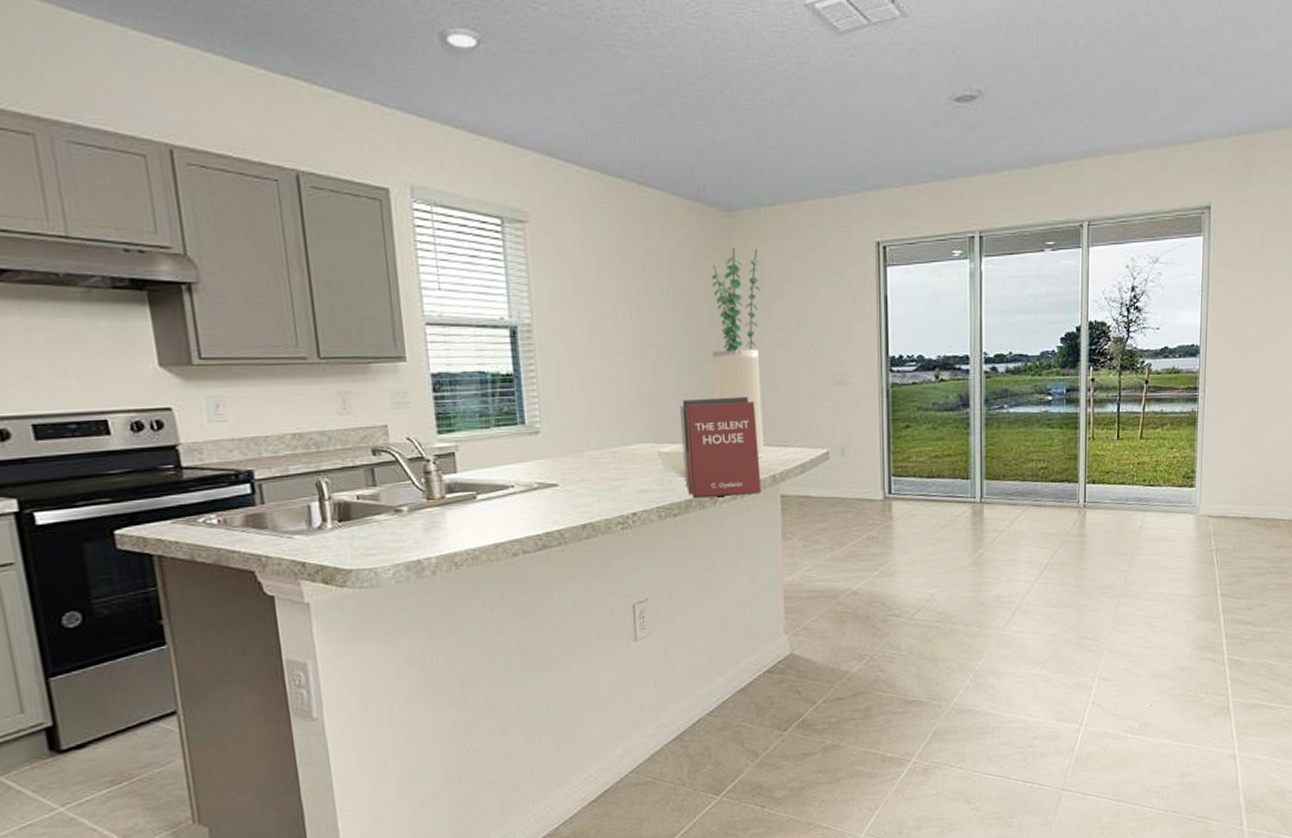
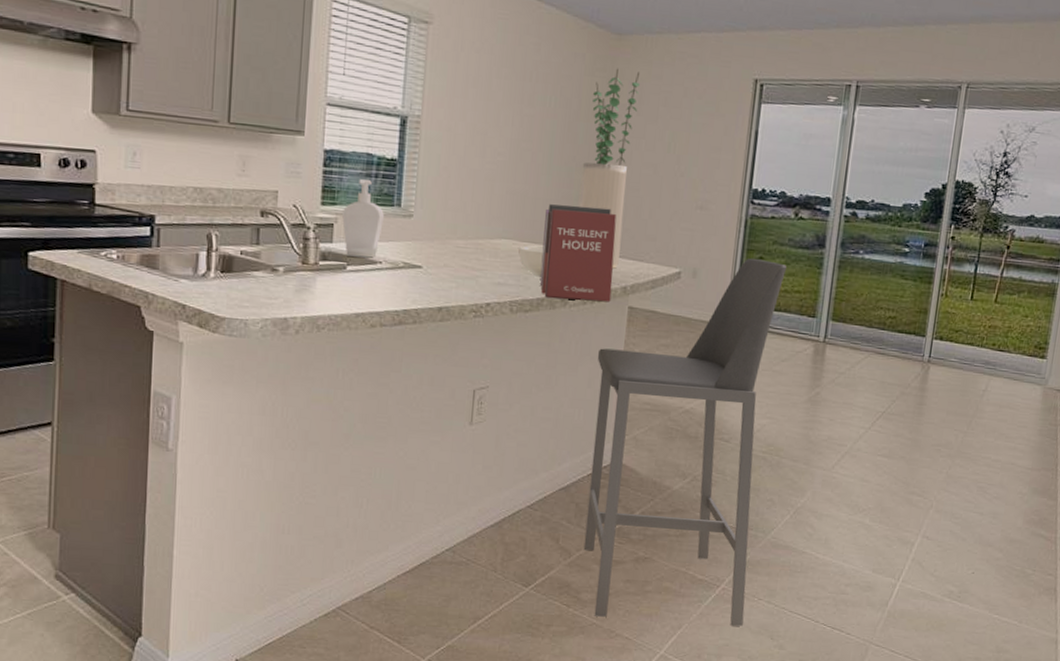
soap bottle: none [461,399,510,484] -> present [341,178,385,258]
bar stool: none [755,427,938,812] -> present [583,258,788,626]

